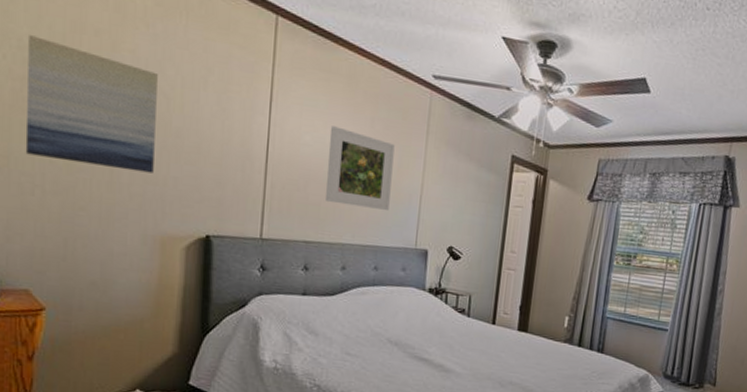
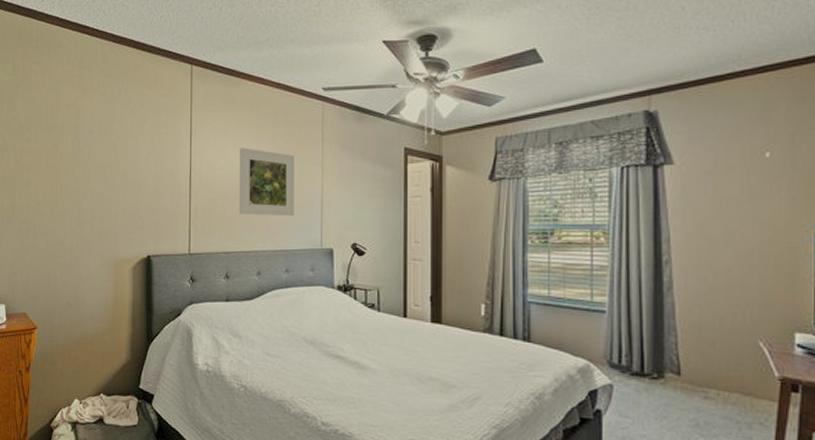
wall art: present [25,35,158,174] -> none [23,117,108,209]

